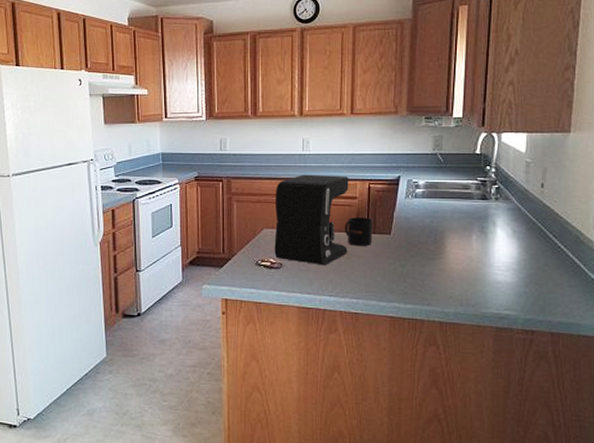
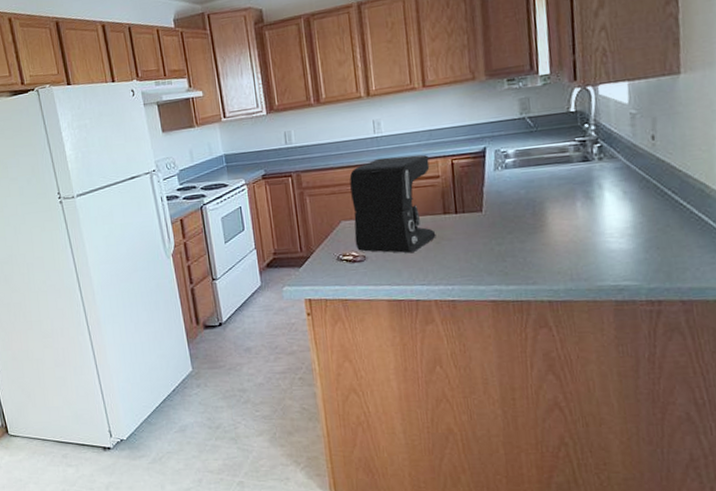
mug: present [345,217,373,246] -> none [430,196,463,228]

